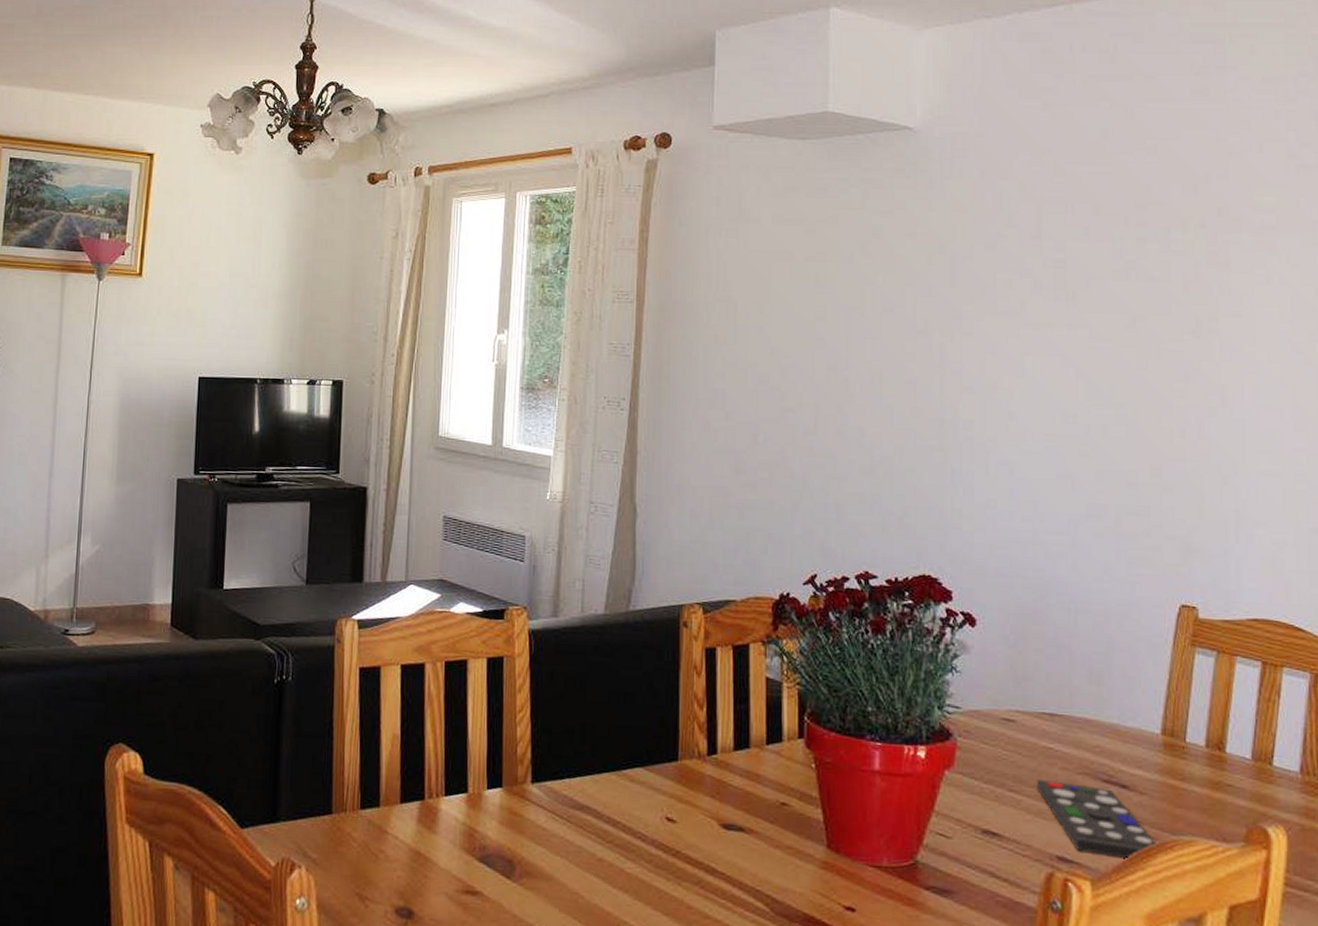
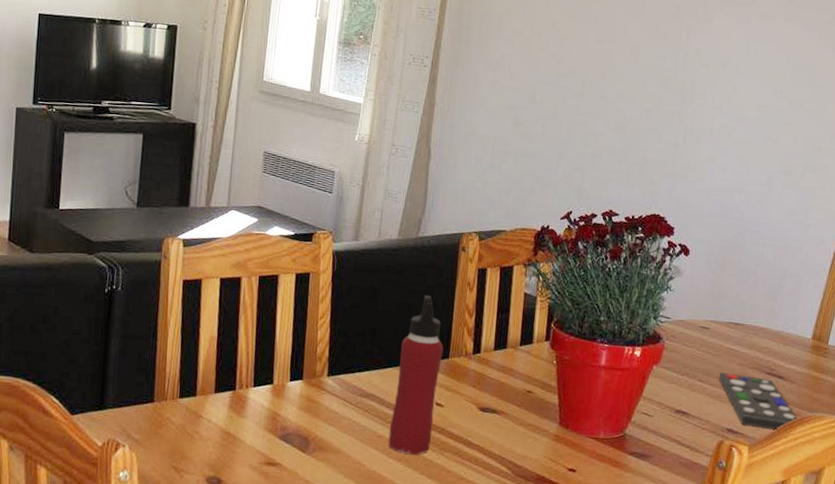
water bottle: none [610,682,670,884] -> present [388,295,444,455]

